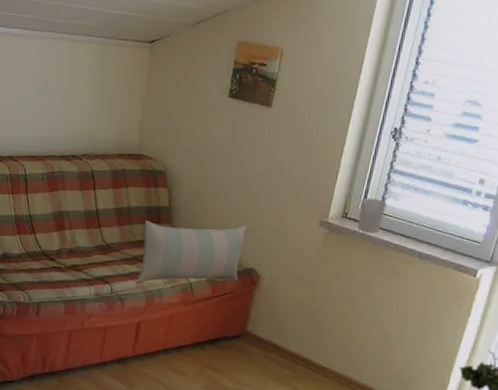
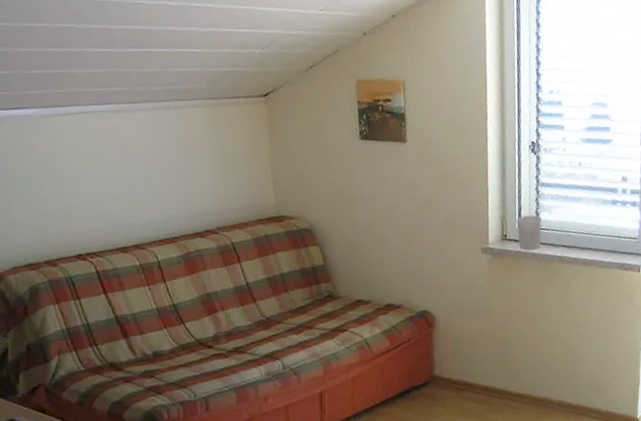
pillow: present [137,220,247,283] -> none [302,268,413,352]

